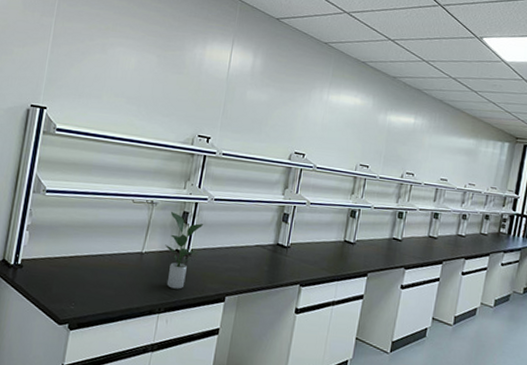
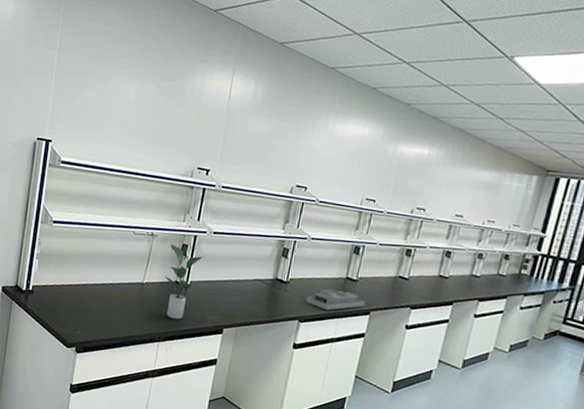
desk organizer: none [307,252,363,273] -> present [306,289,366,310]

